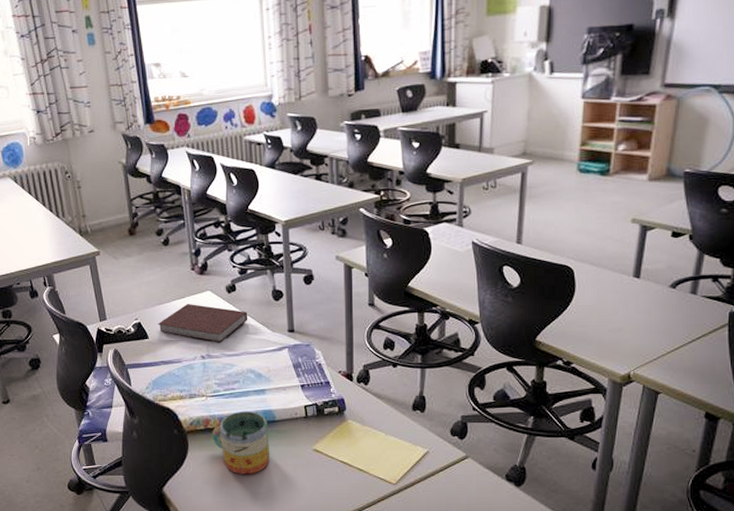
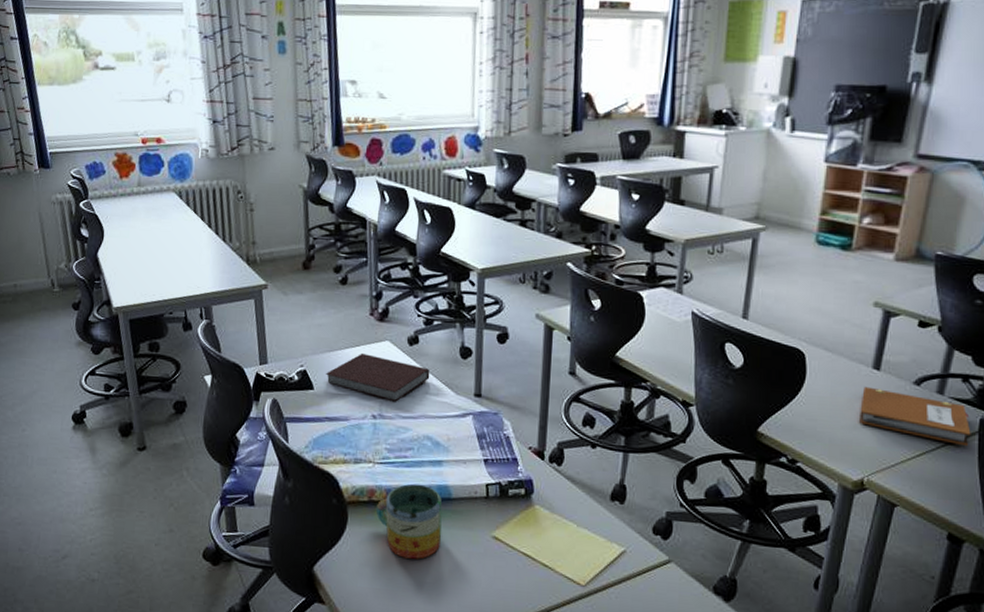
notebook: none [624,293,722,337] -> present [859,386,971,447]

